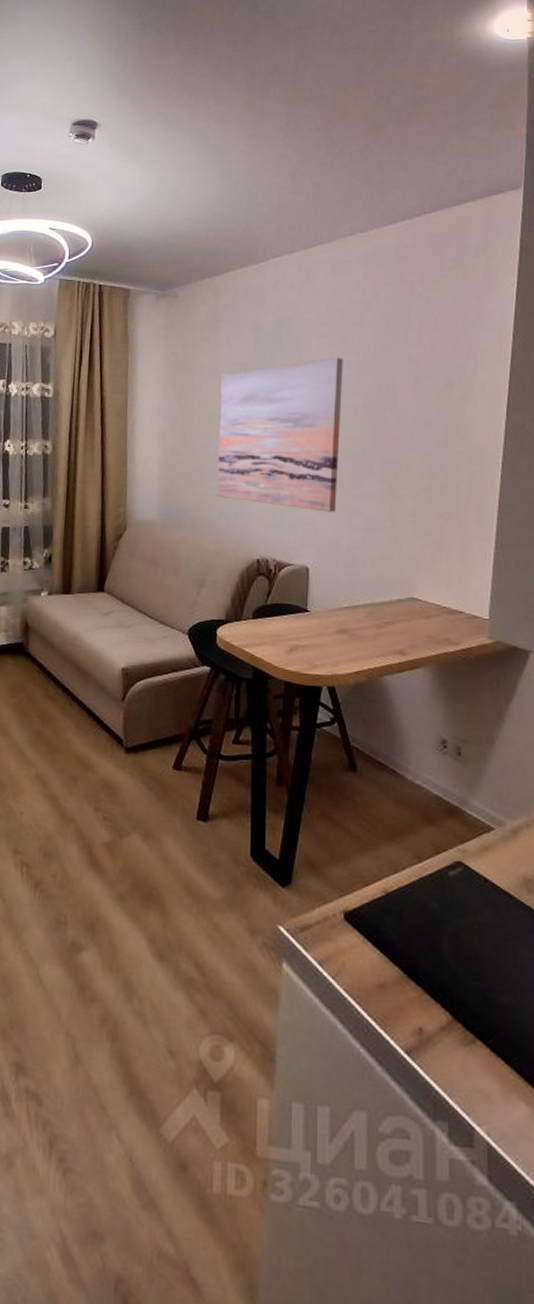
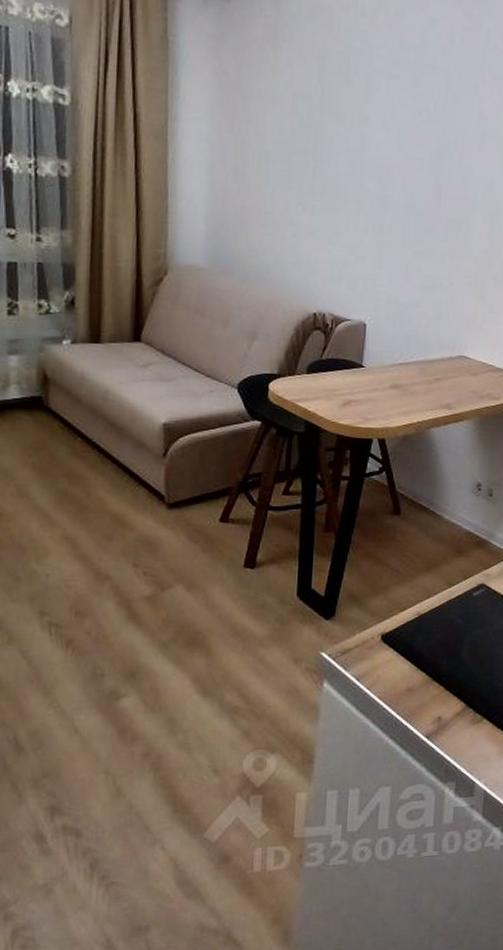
wall art: present [216,358,343,512] -> none [272,102,414,268]

